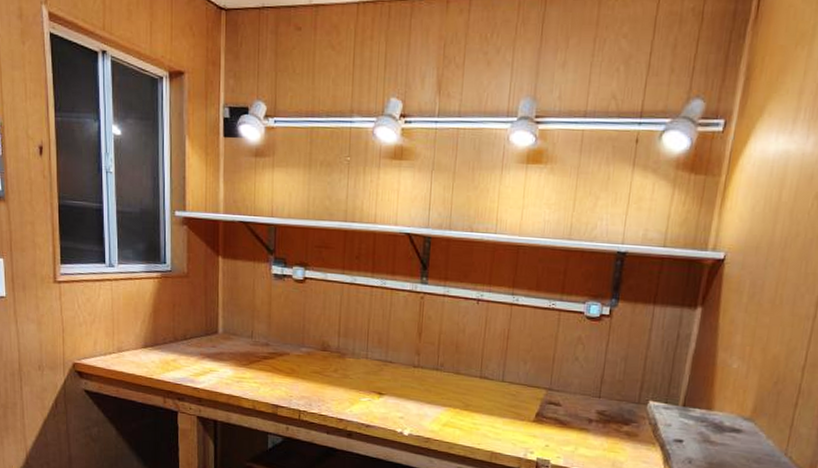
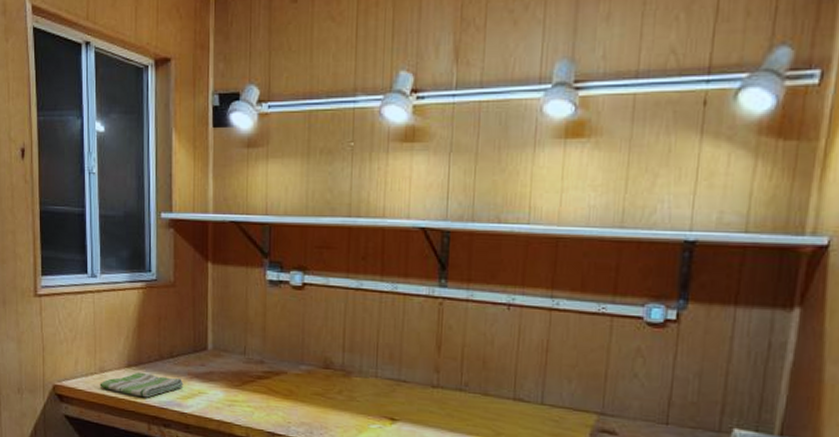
dish towel: none [118,352,196,375] -> present [99,372,184,398]

